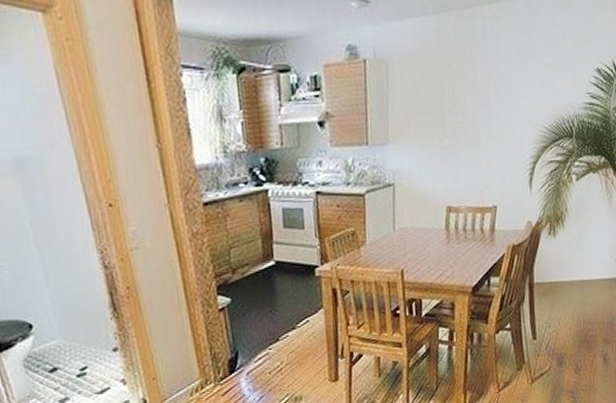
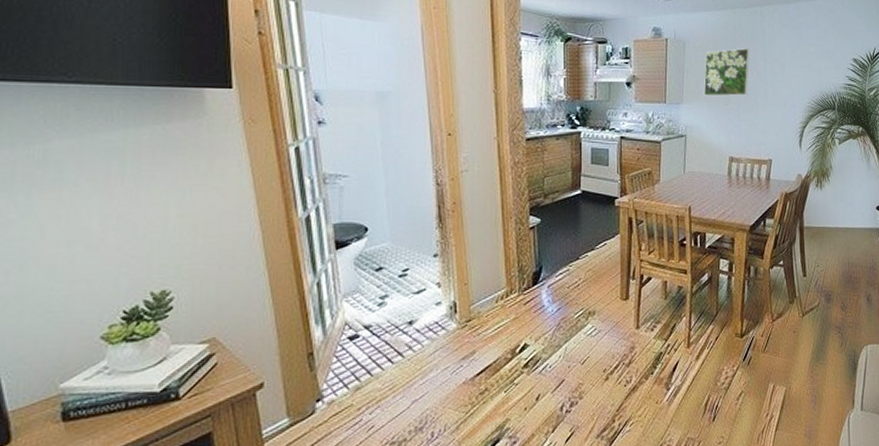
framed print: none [413,65,469,132] -> present [703,48,750,96]

